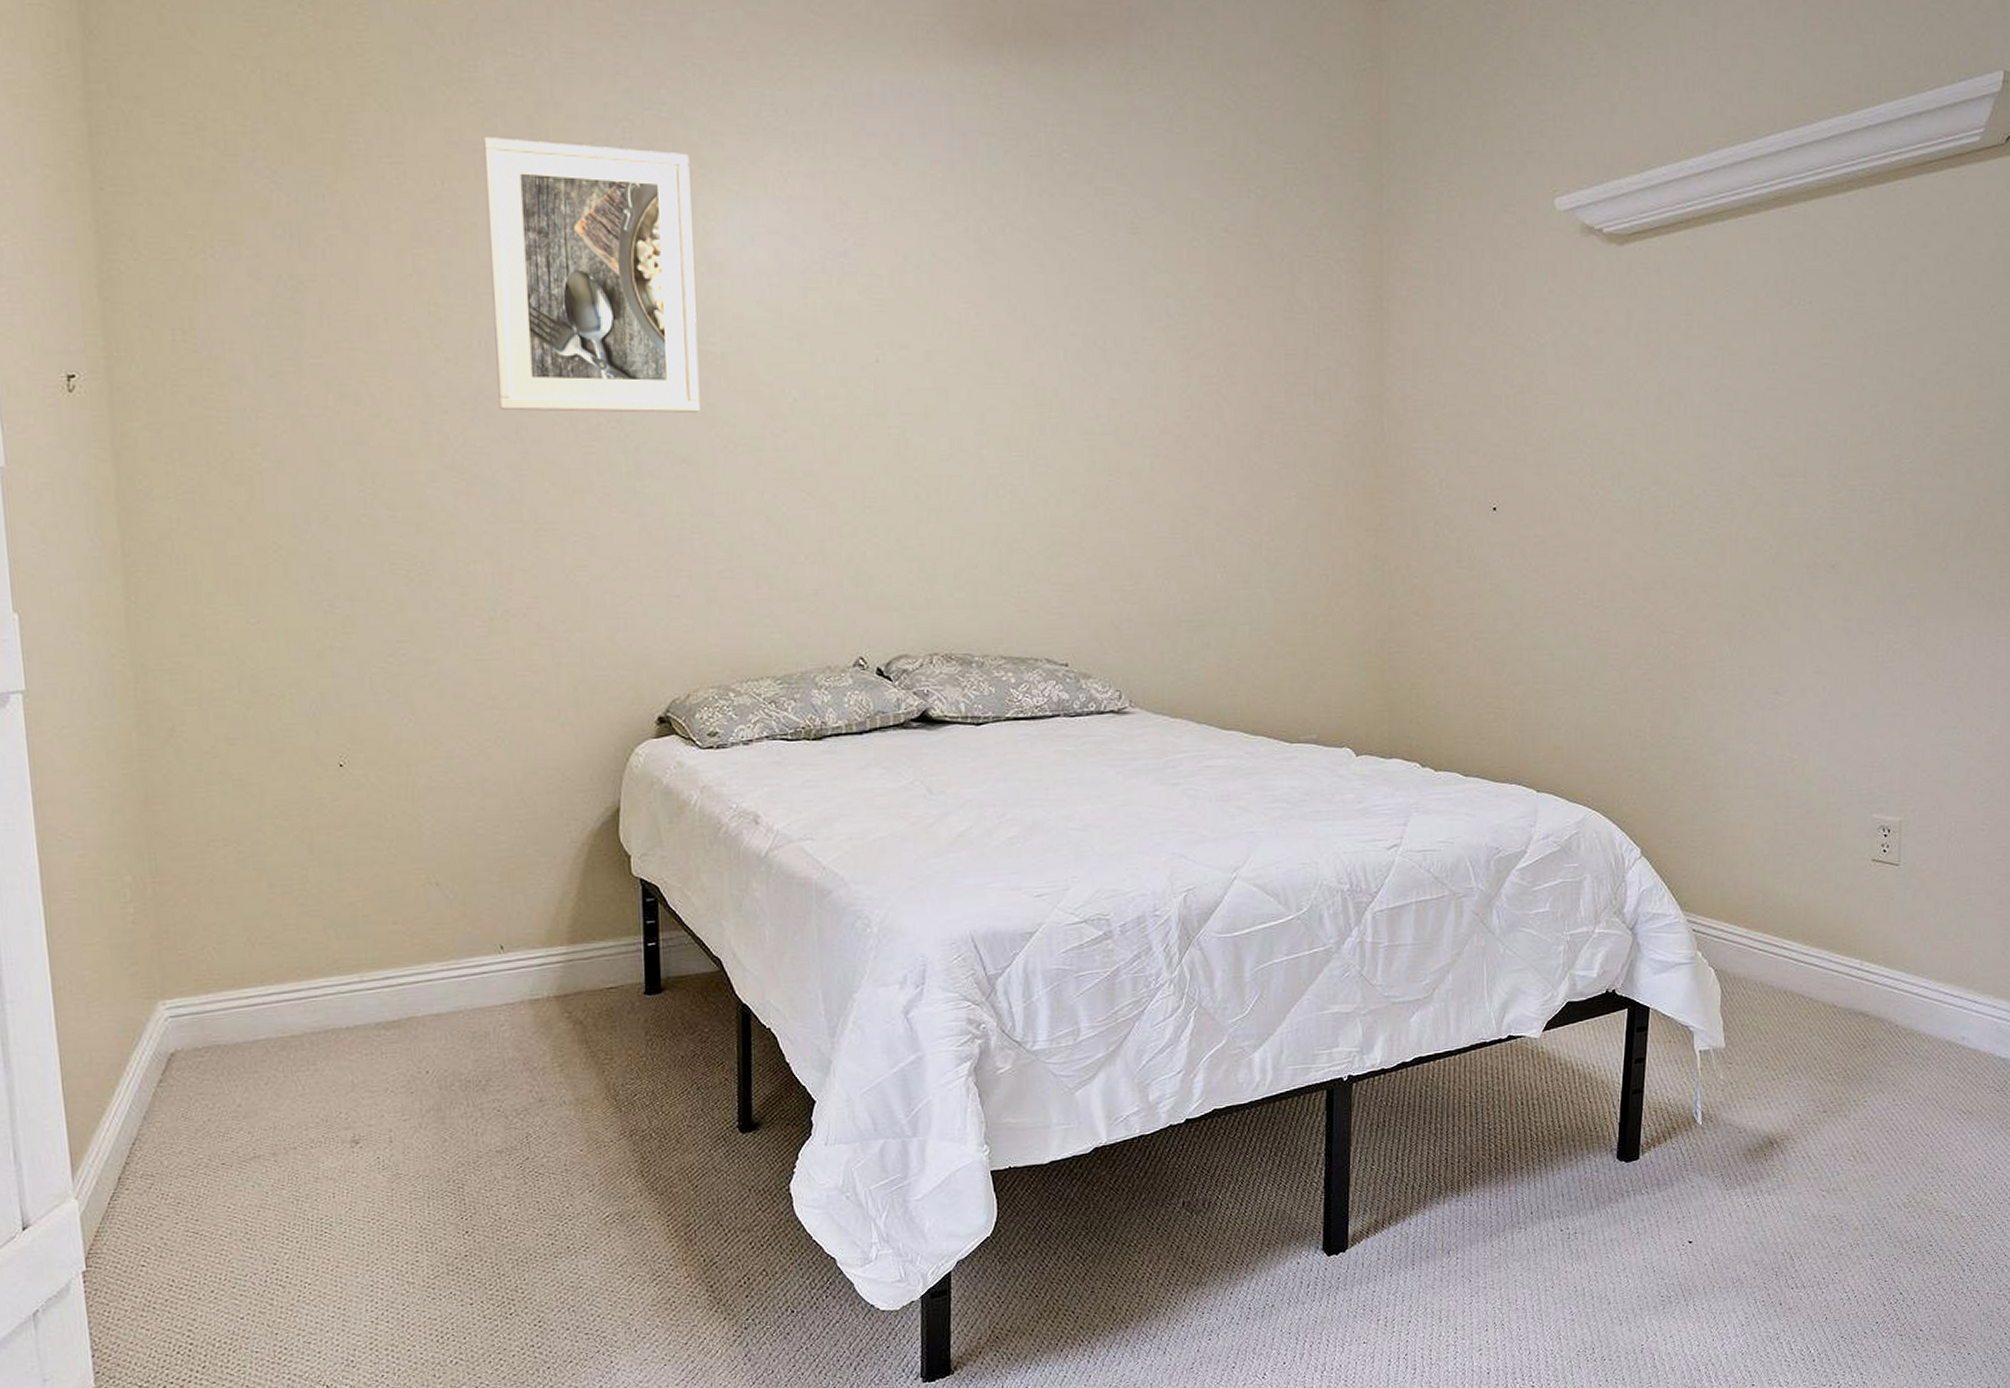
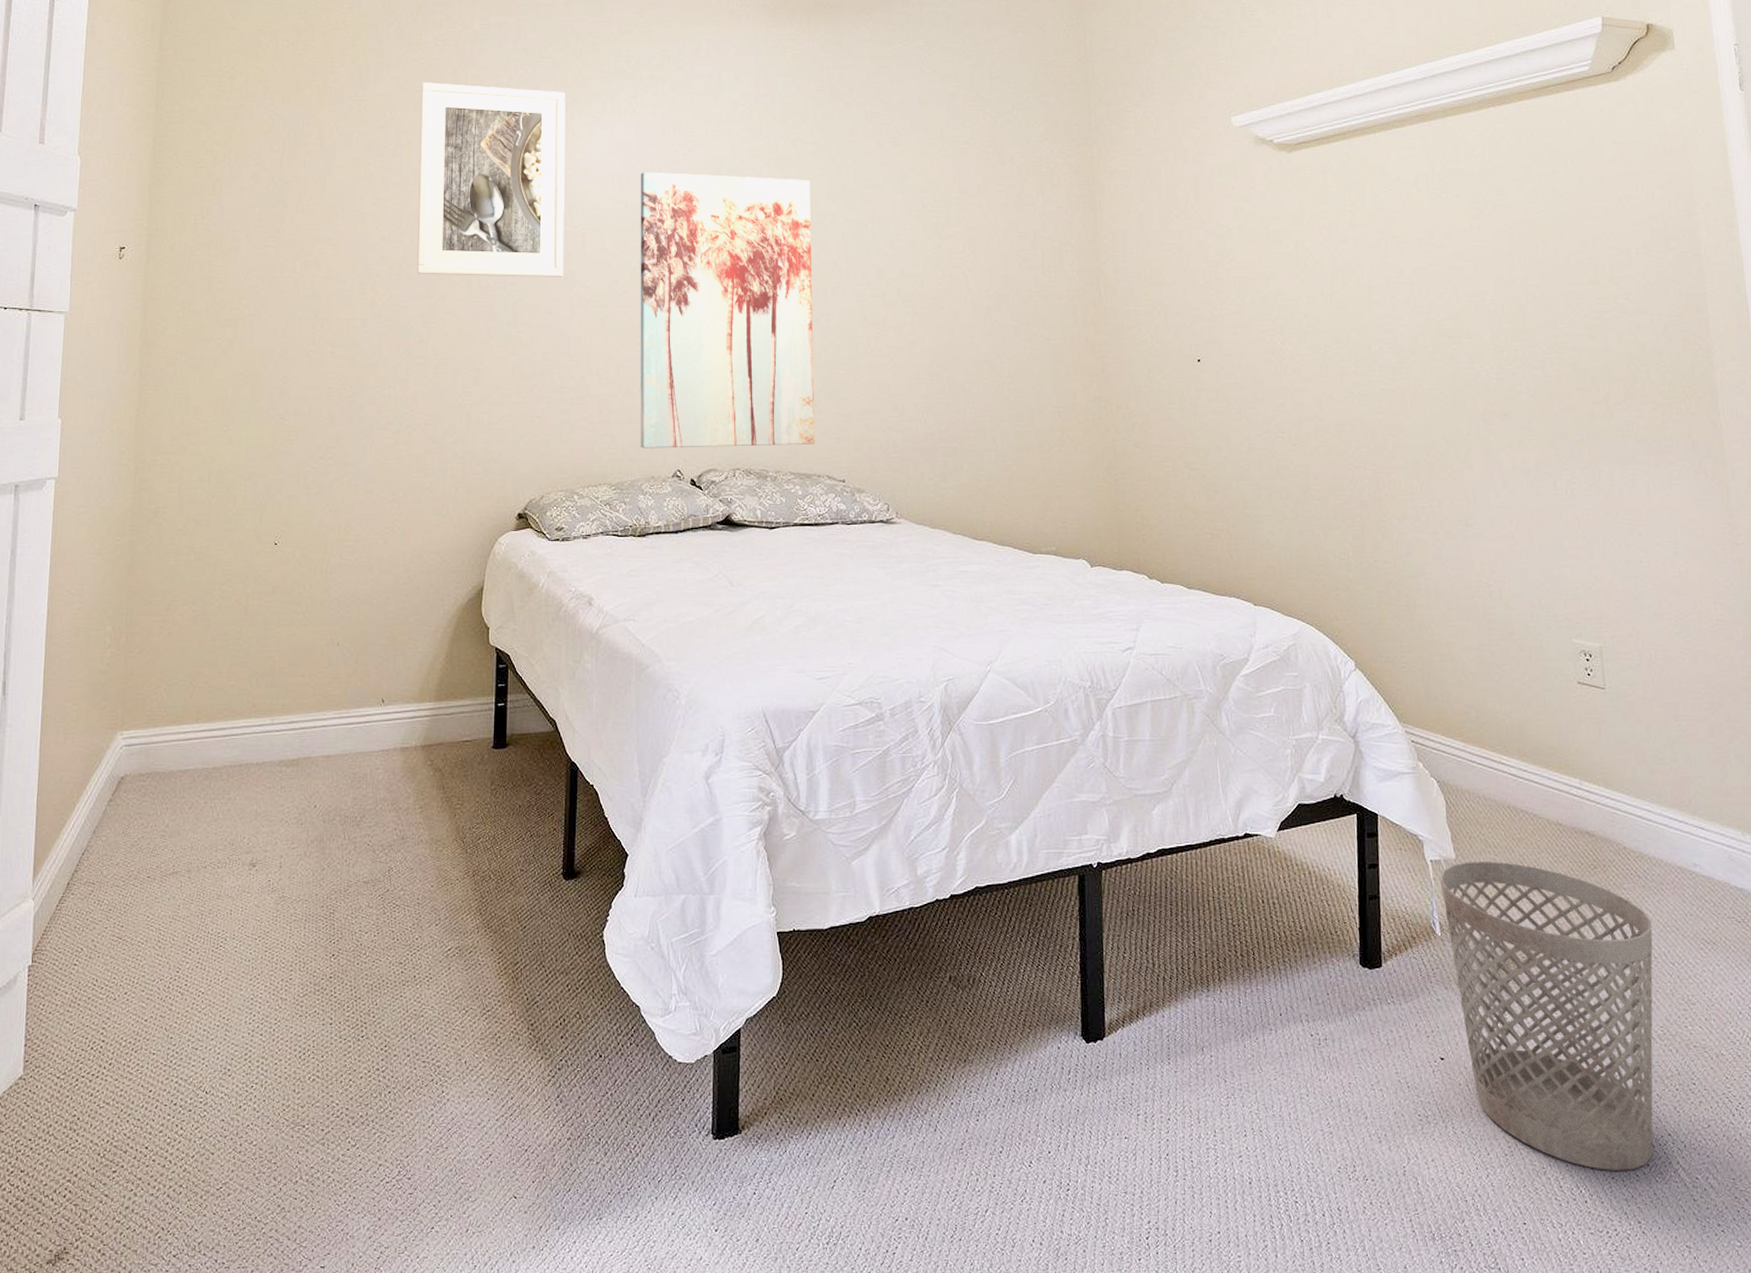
wall art: none [797,267,1032,632] -> present [640,171,816,449]
wastebasket: none [1707,1047,1913,1331] -> present [1440,860,1653,1170]

